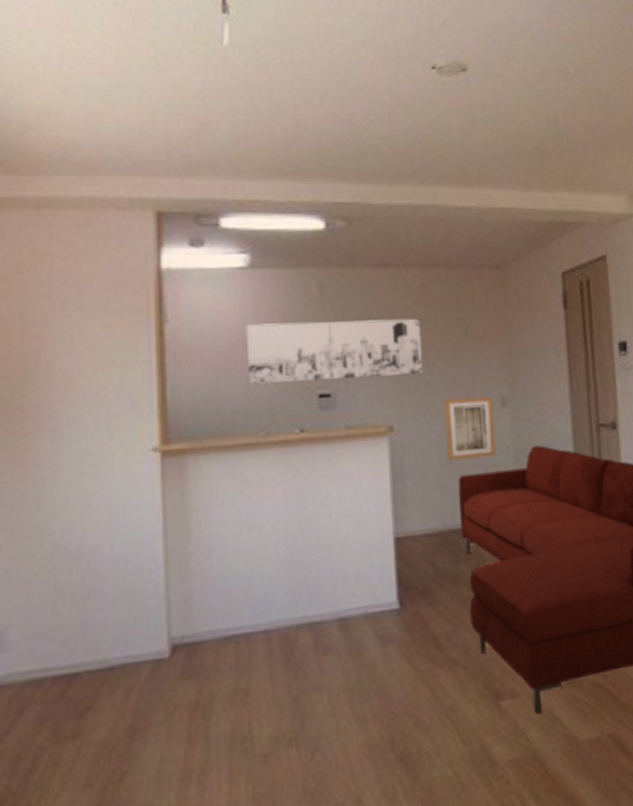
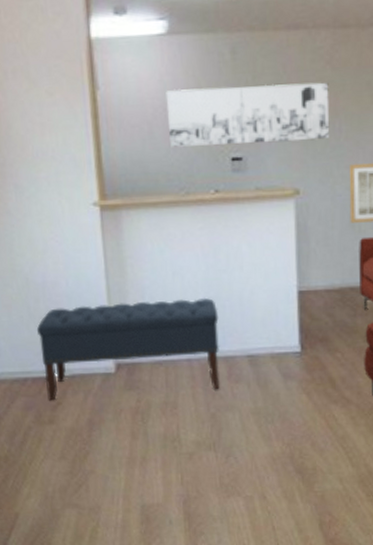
bench: none [64,552,305,706] -> present [36,297,220,401]

